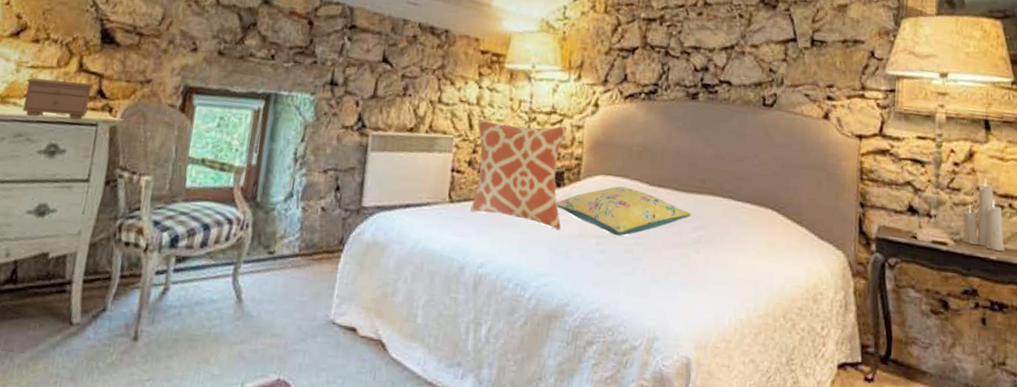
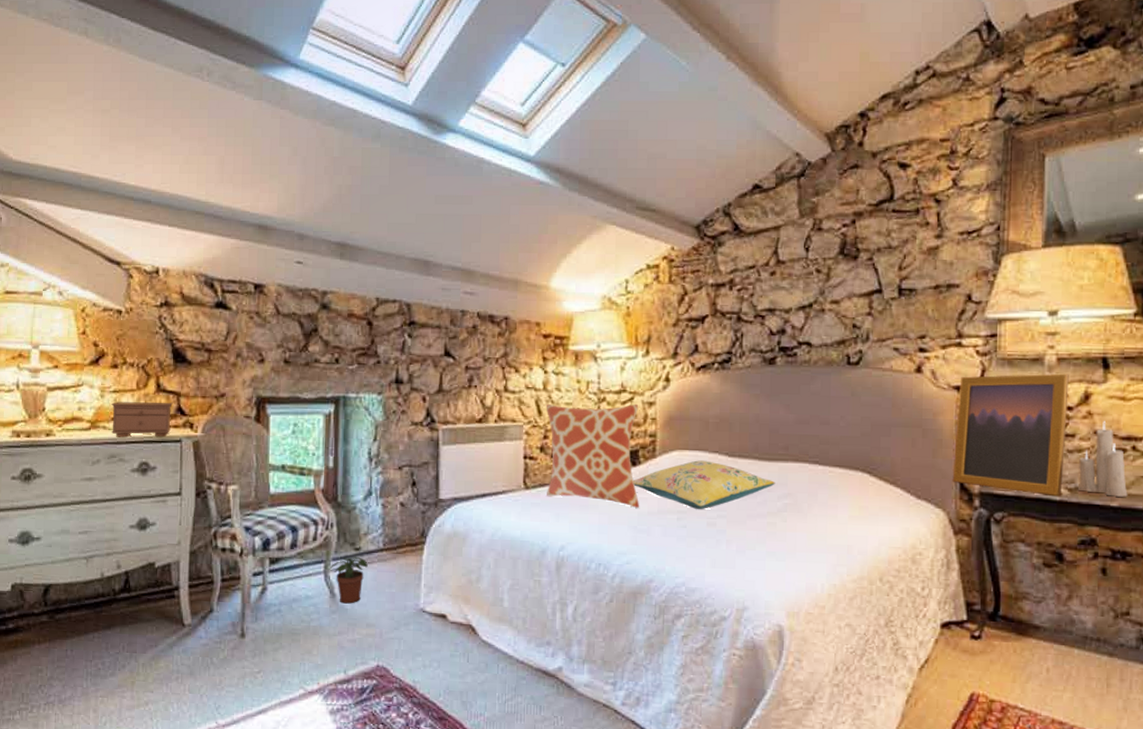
potted plant: none [239,259,281,311] -> present [329,556,368,604]
picture frame: none [852,126,956,247] -> present [952,373,1069,497]

